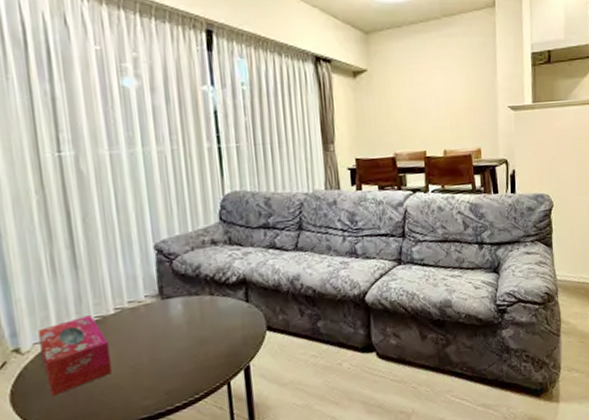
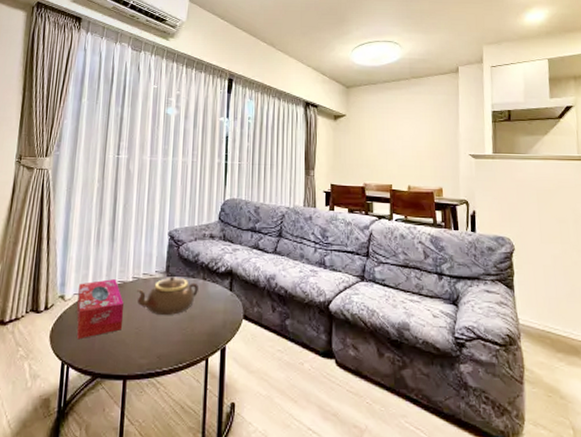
teapot: none [124,297,206,347] -> present [137,276,198,316]

